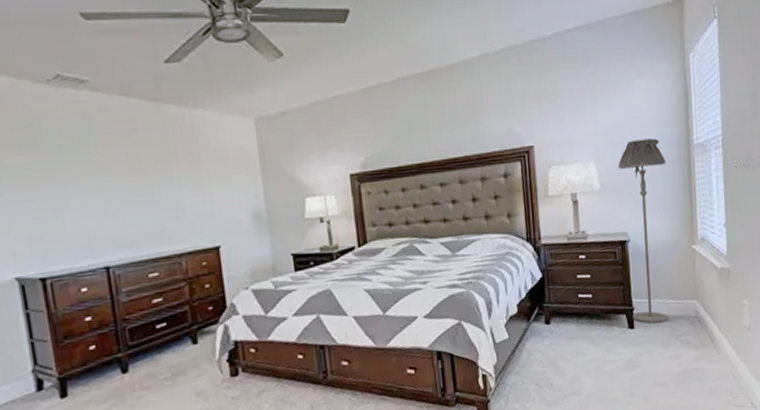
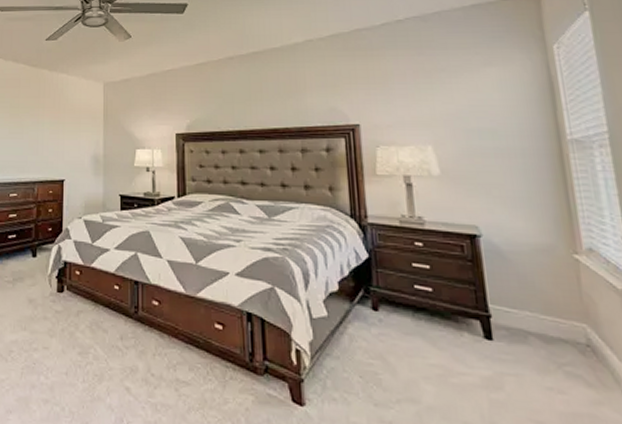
floor lamp: present [618,138,669,324] -> none [463,128,545,342]

